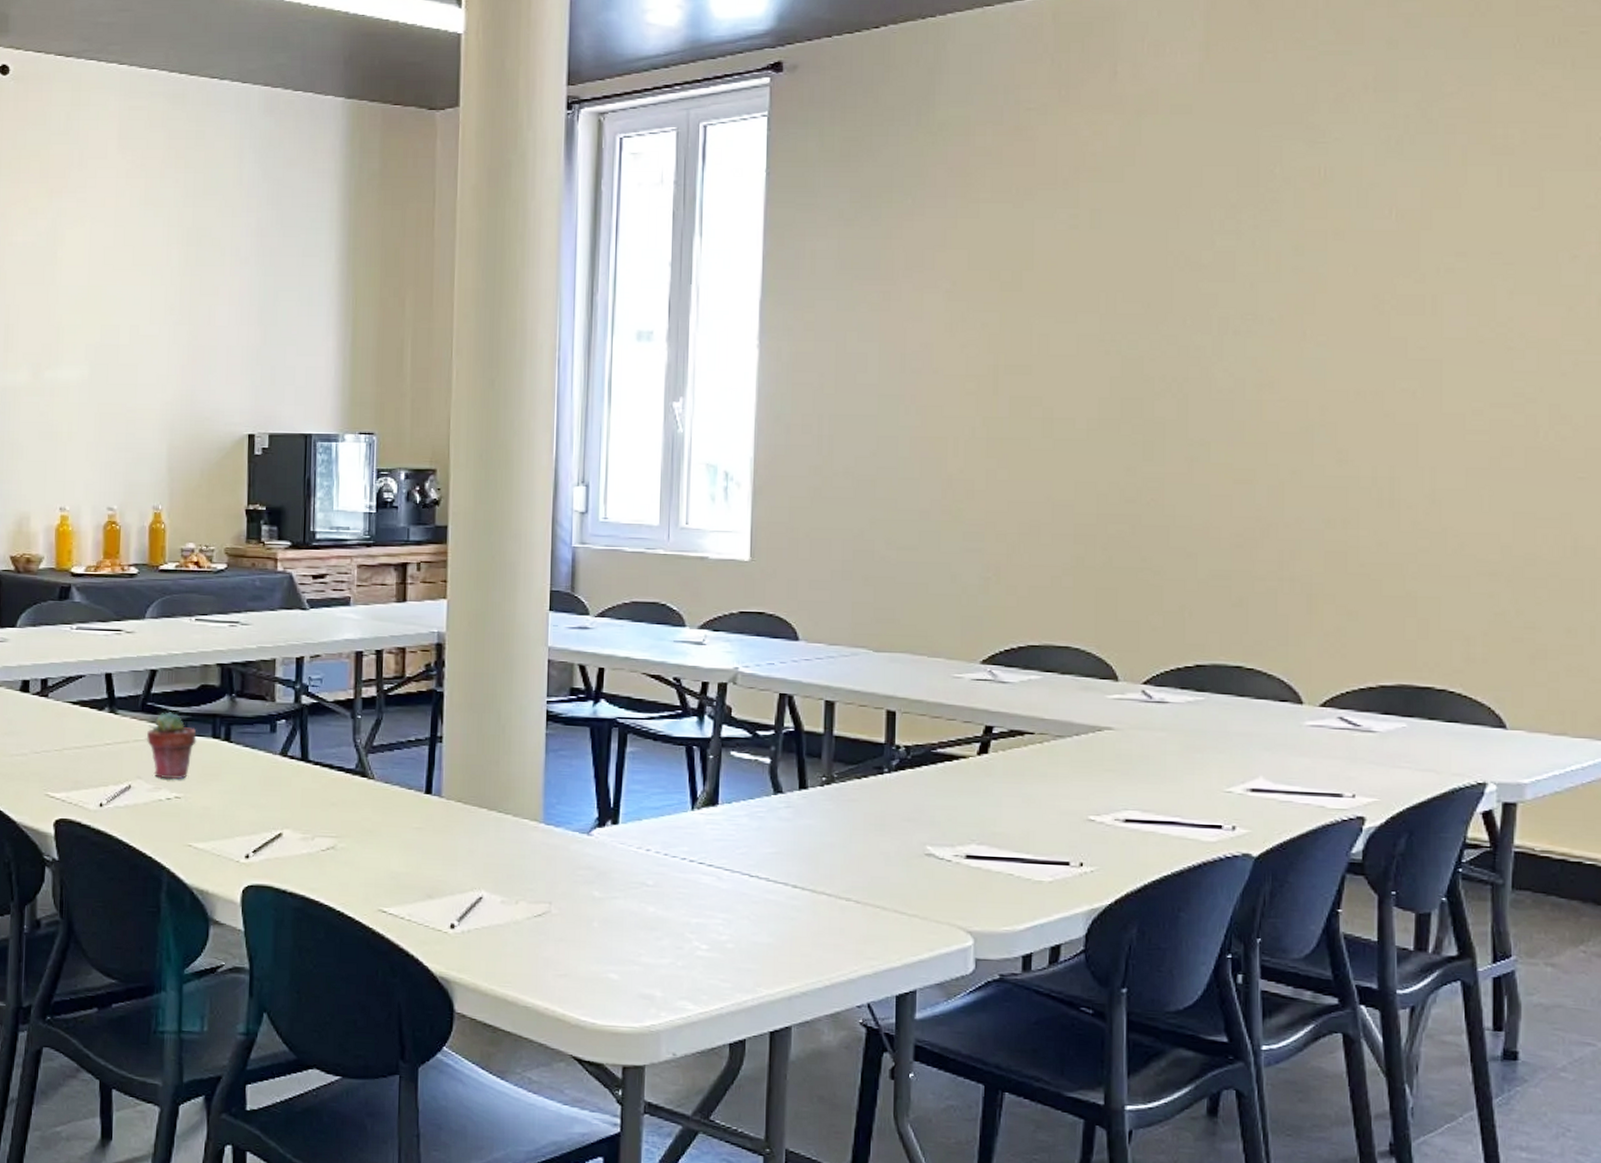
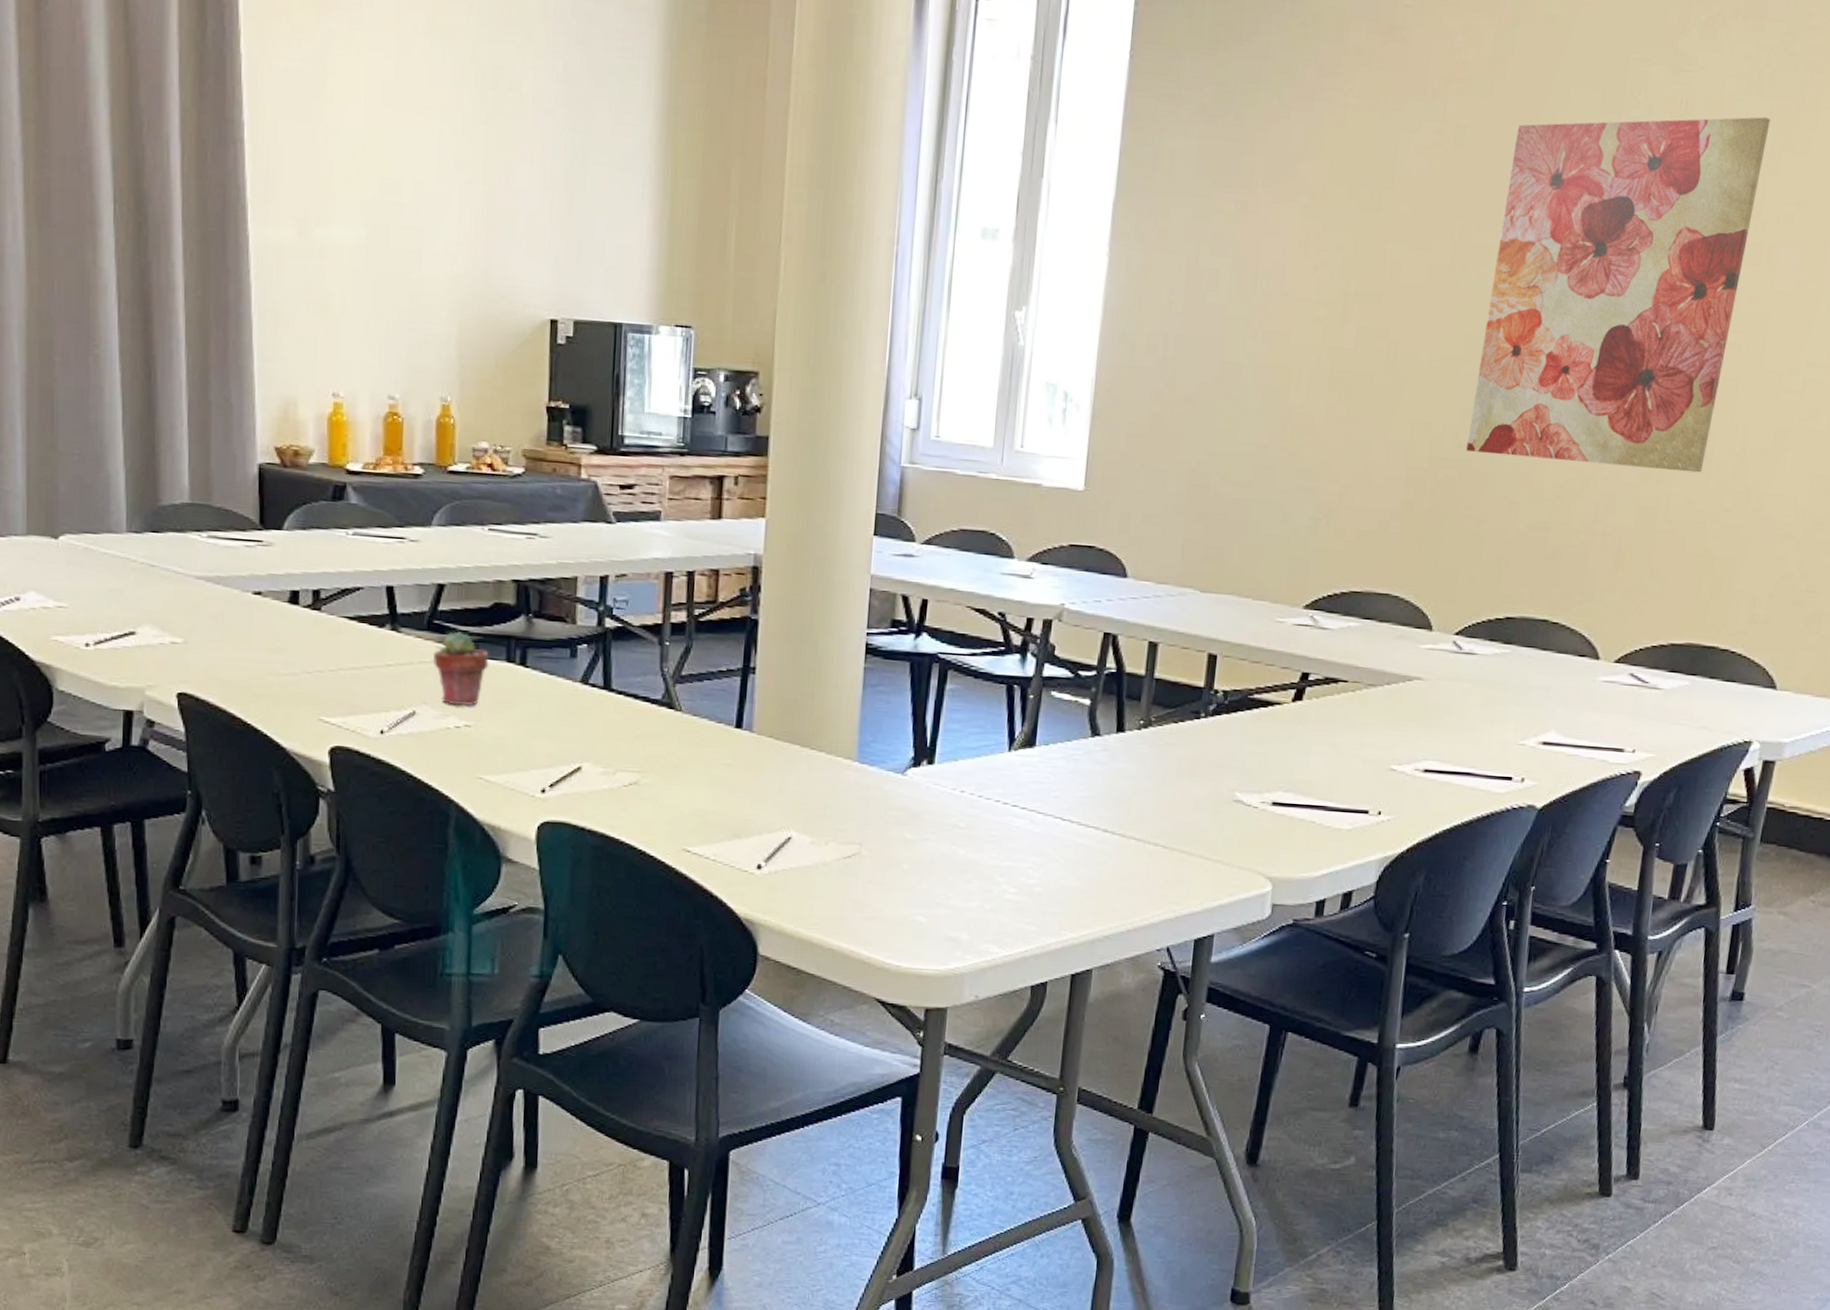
wall art: none [1135,178,1416,516] -> present [1466,117,1771,473]

